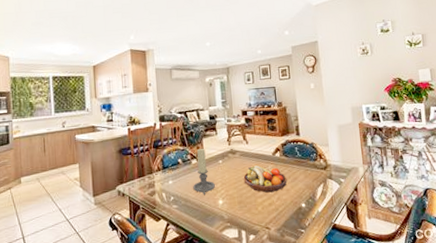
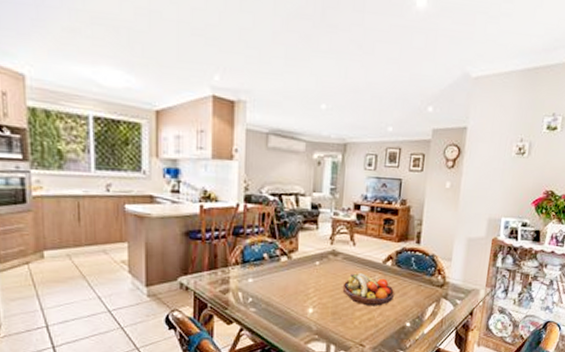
candle holder: present [193,148,215,196] -> none [278,243,306,301]

